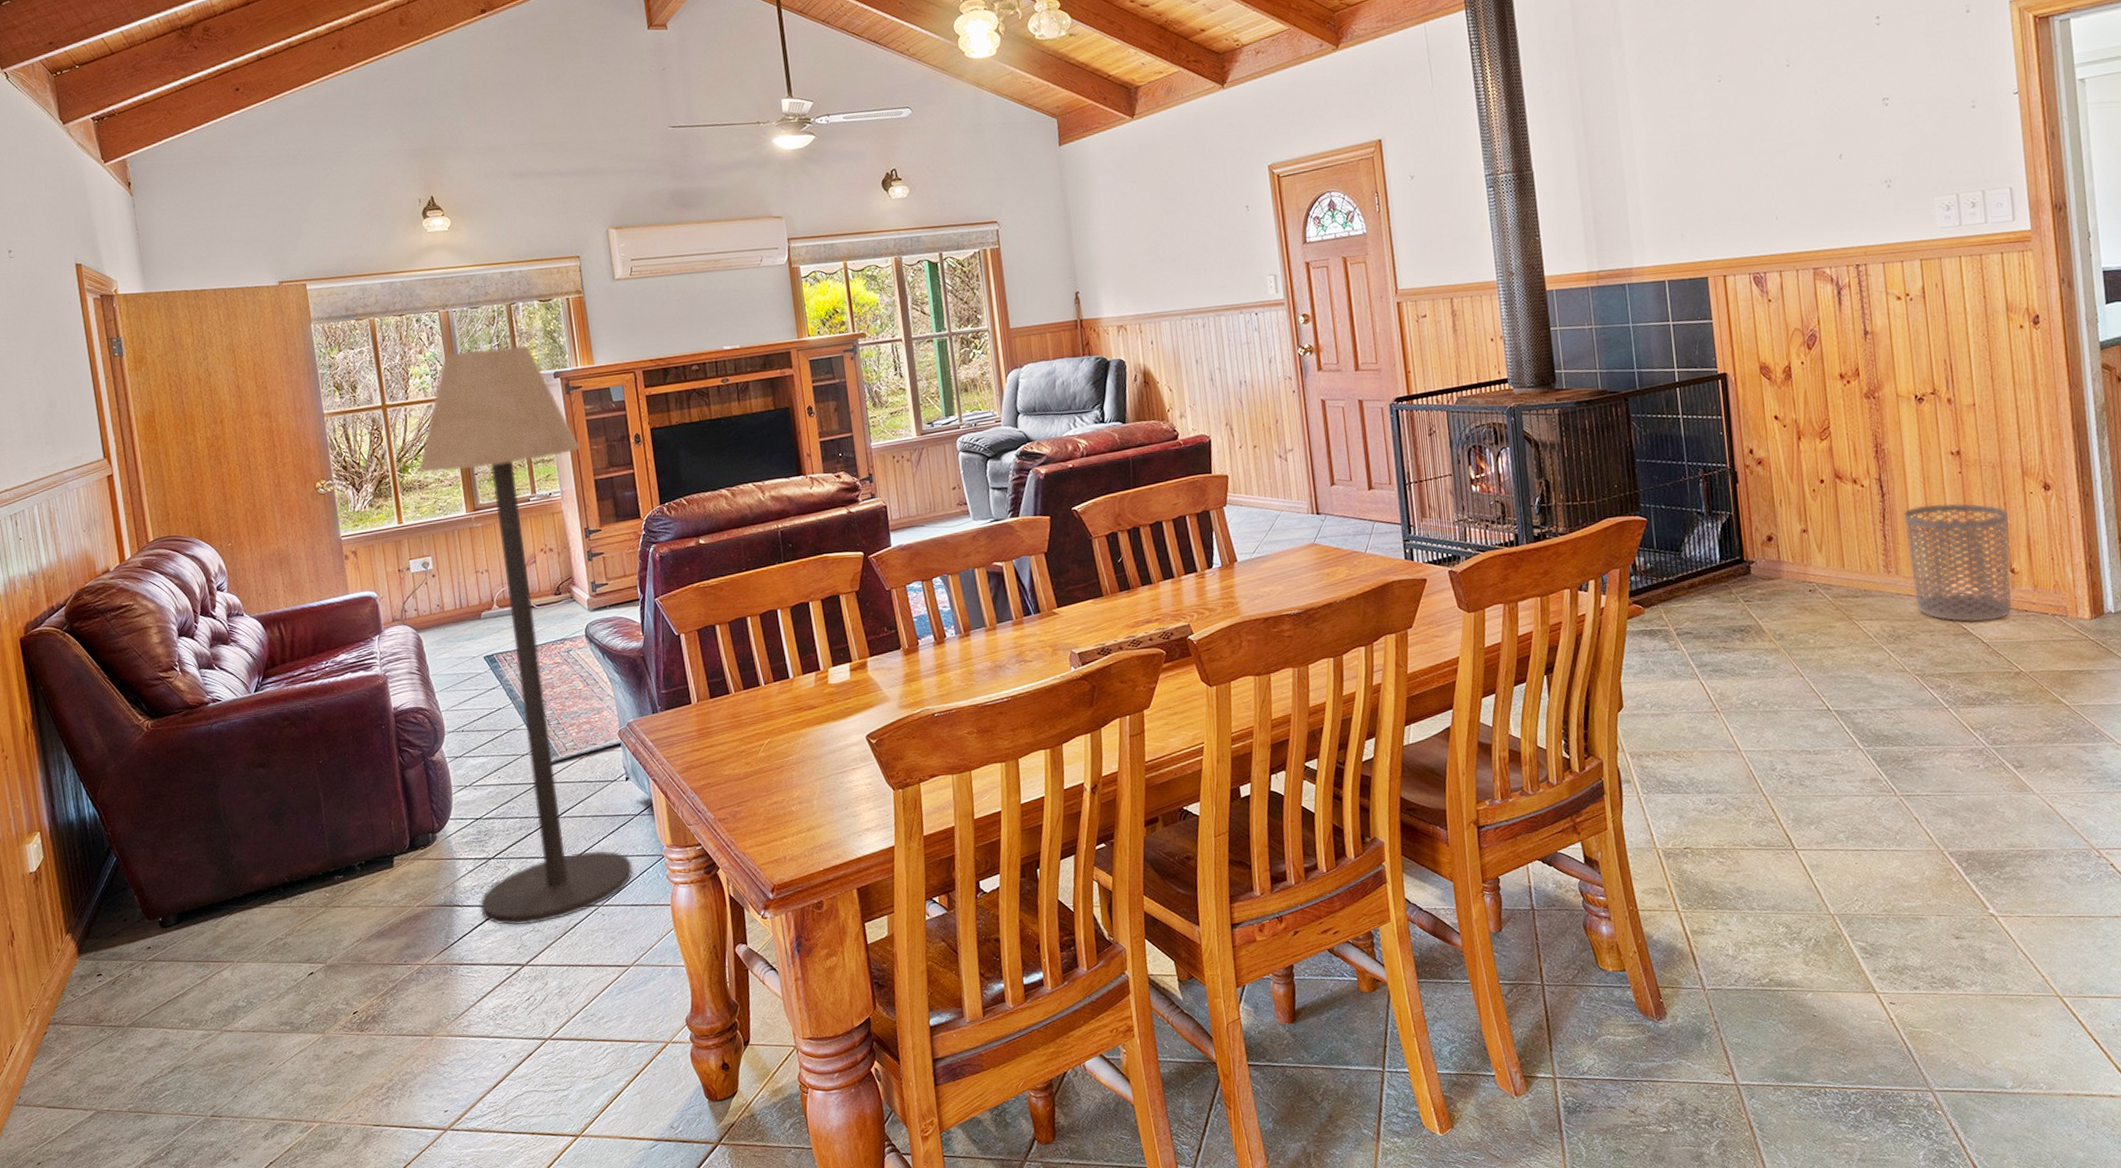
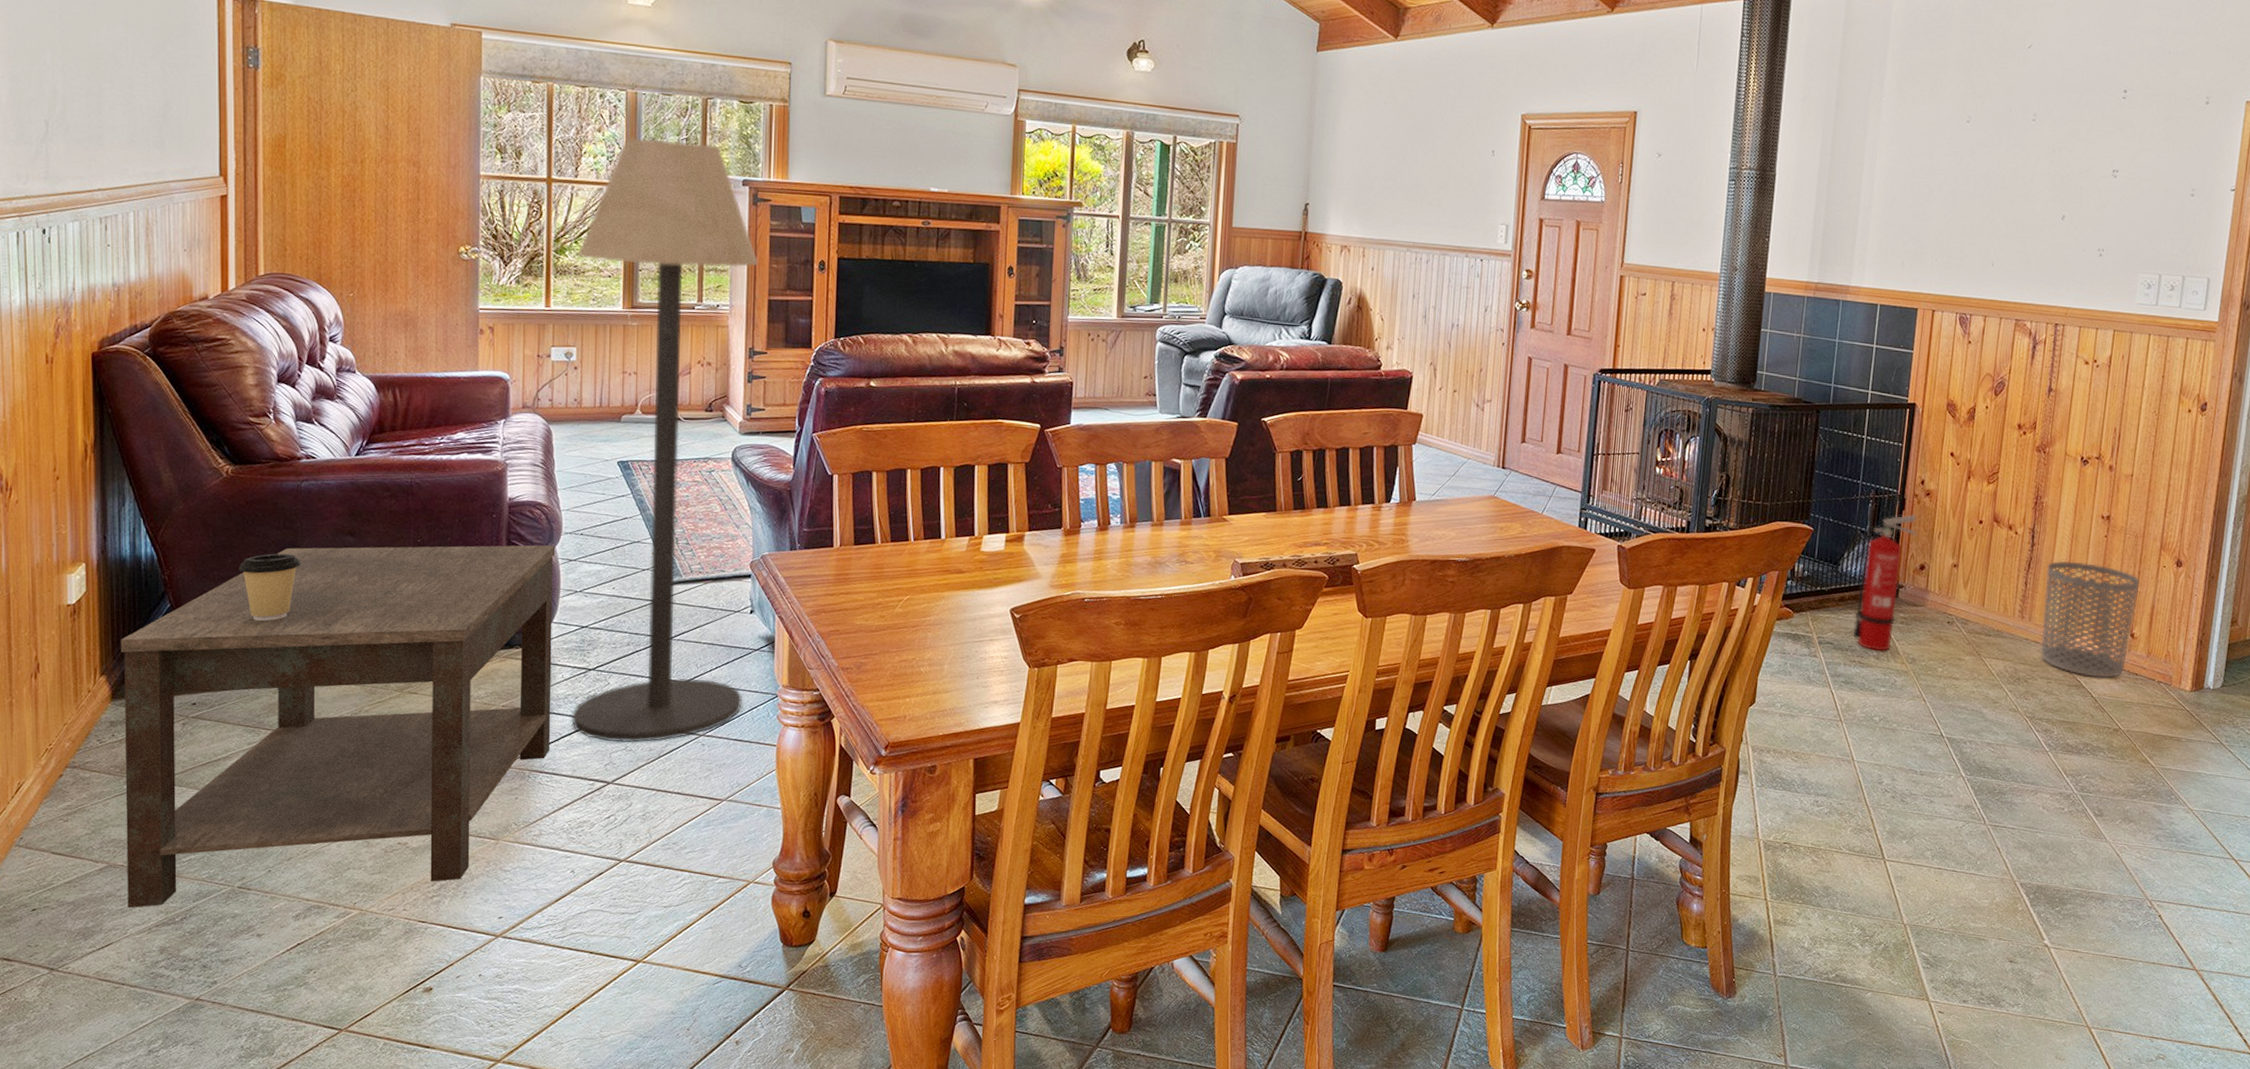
side table: none [78,745,466,1150] -> present [120,545,556,908]
coffee cup: none [169,794,223,861] -> present [238,553,301,621]
fire extinguisher: none [1700,486,1758,633] -> present [1853,514,1918,652]

